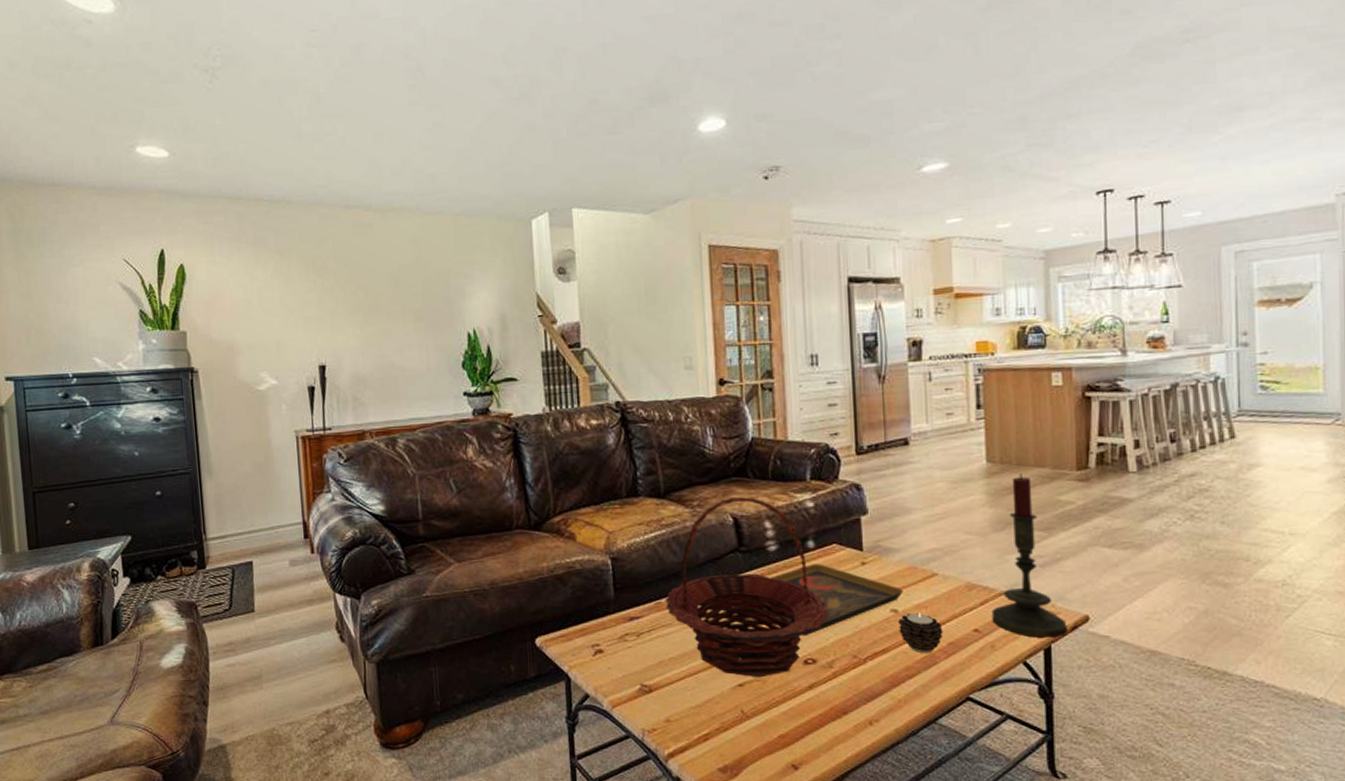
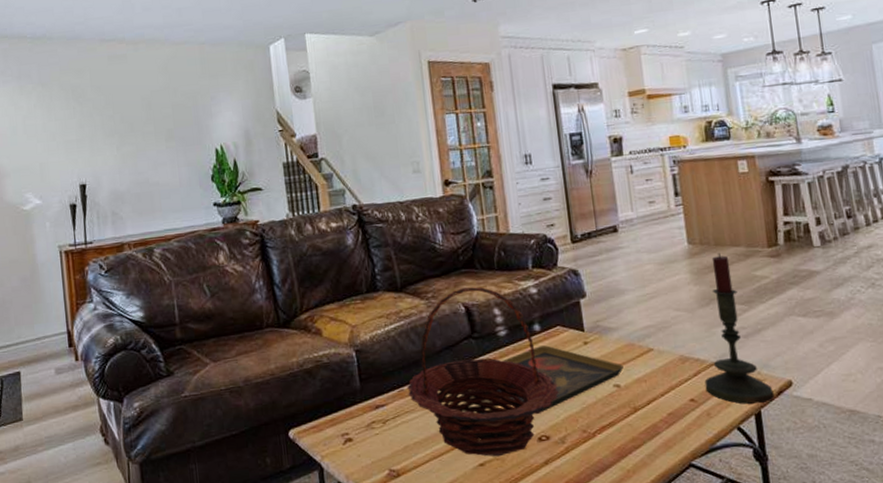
candle: present [897,612,943,654] -> none [620,386,663,425]

